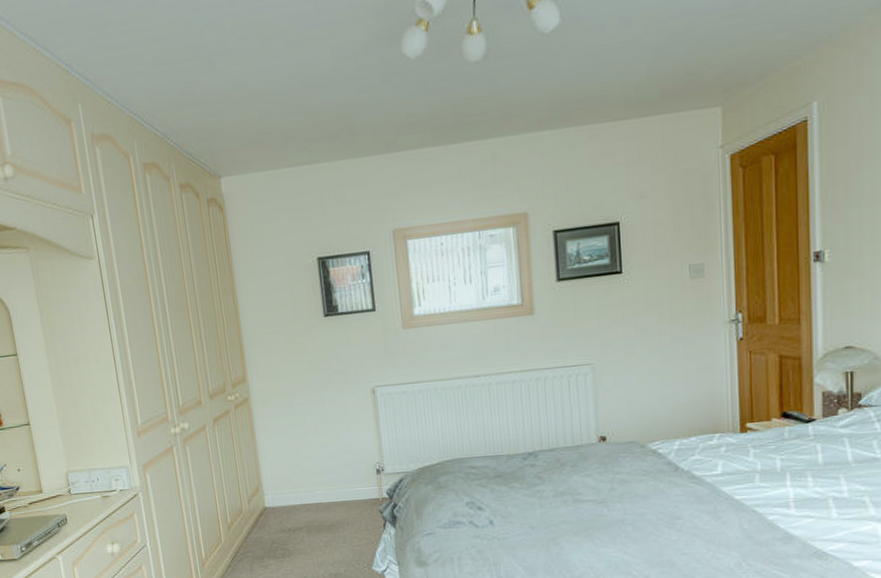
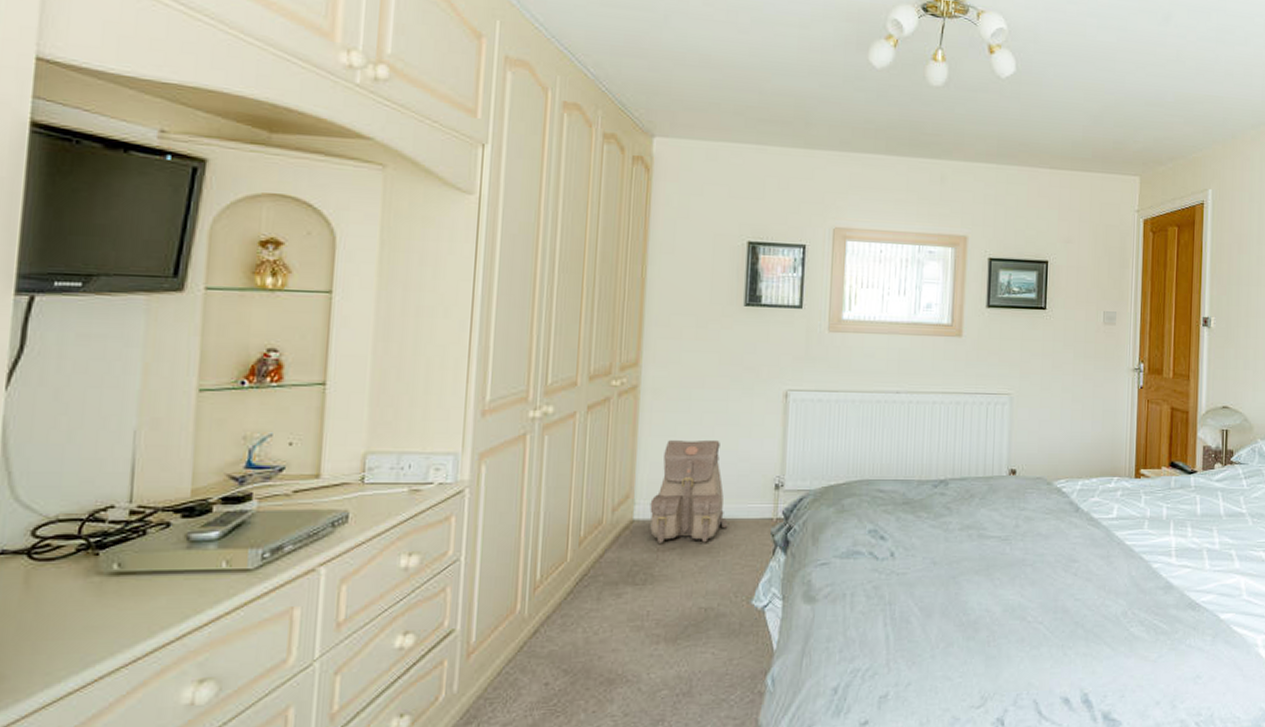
backpack: none [276,436,342,525] -> present [649,439,728,543]

